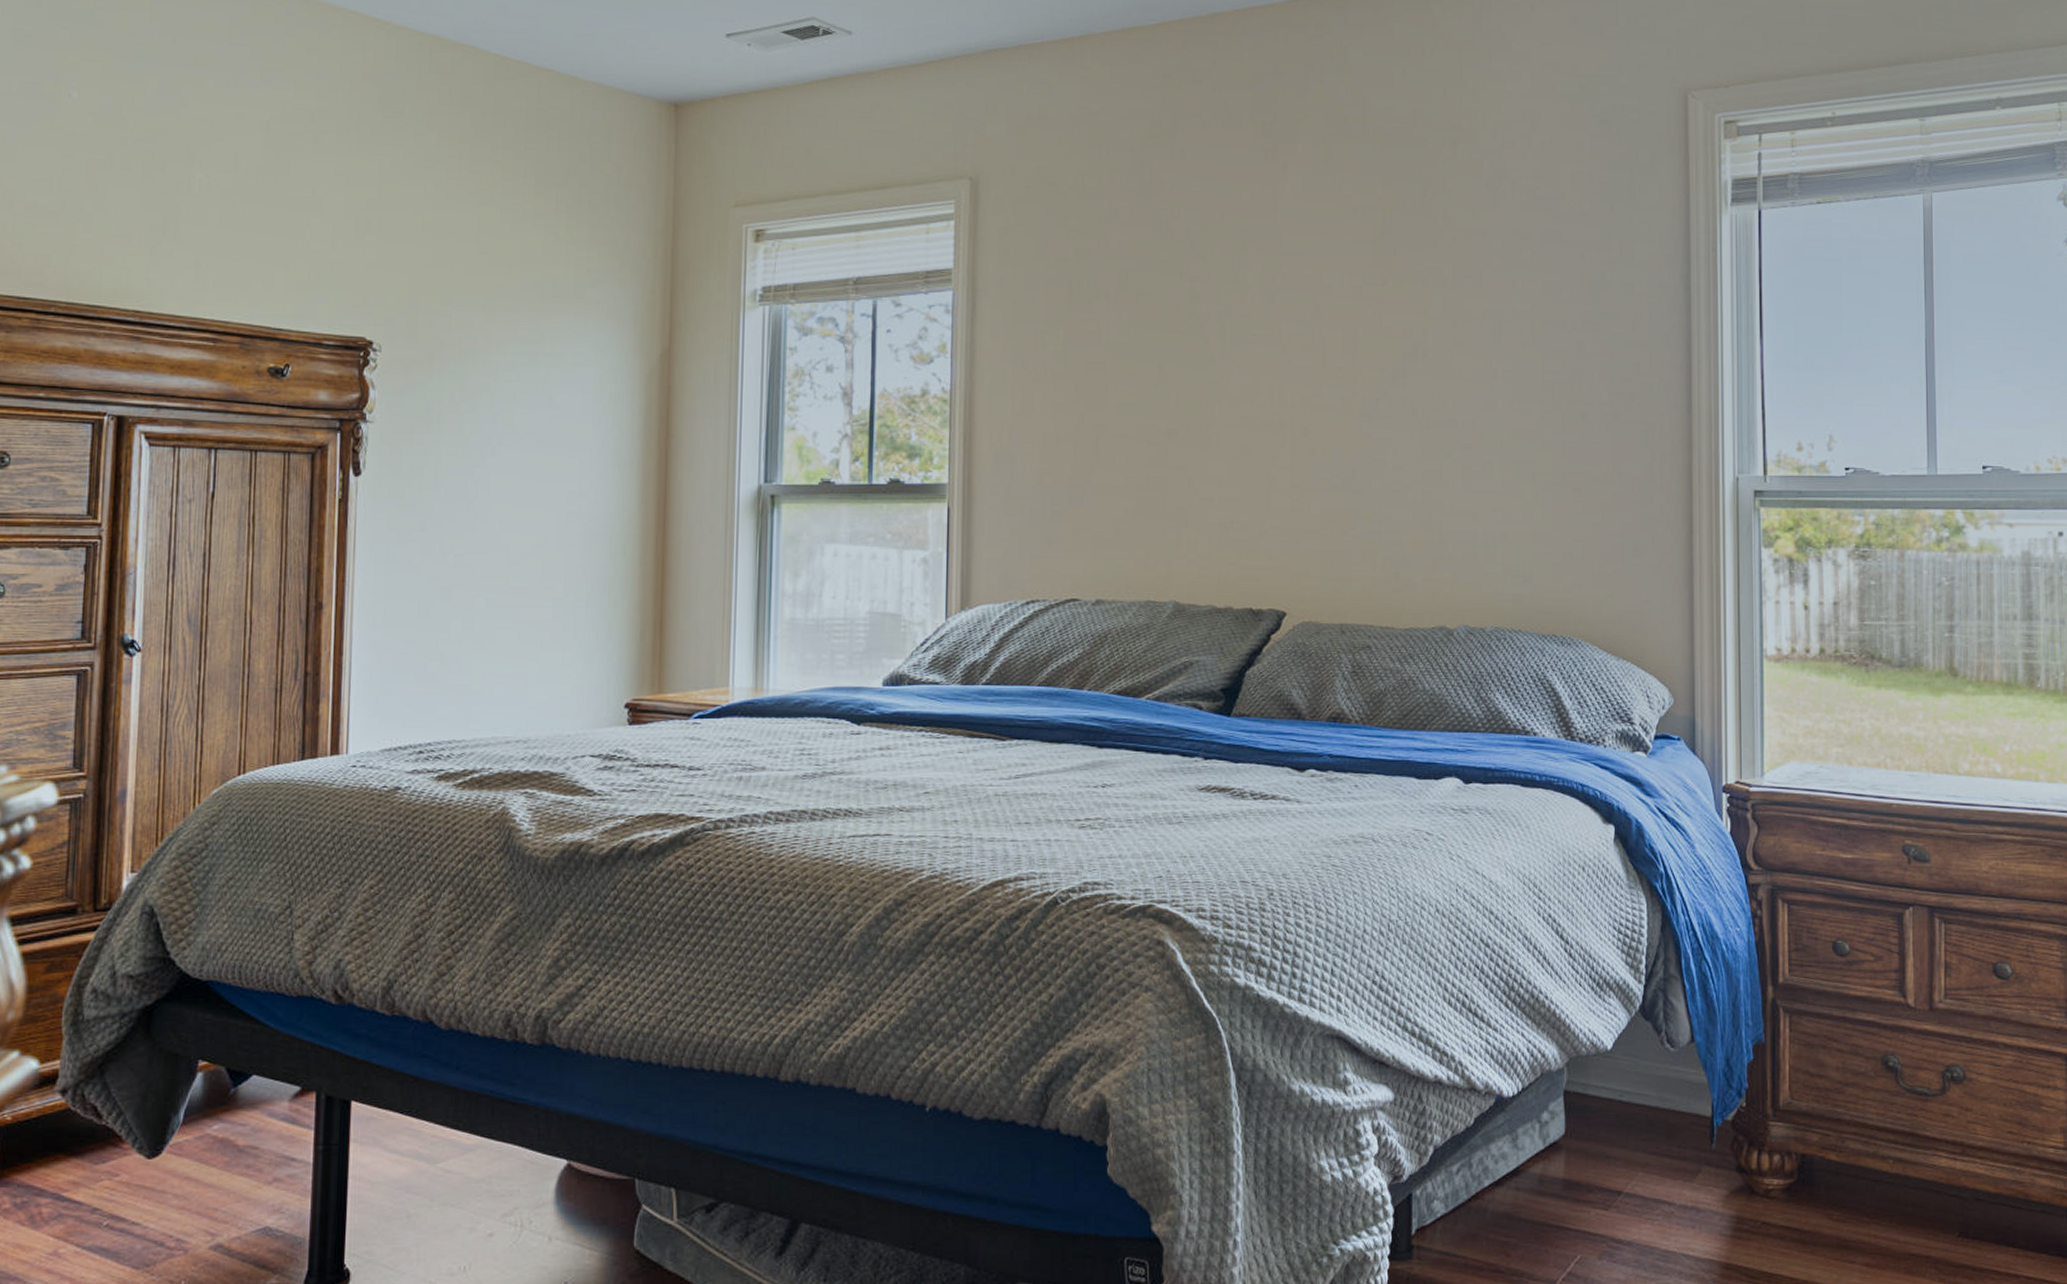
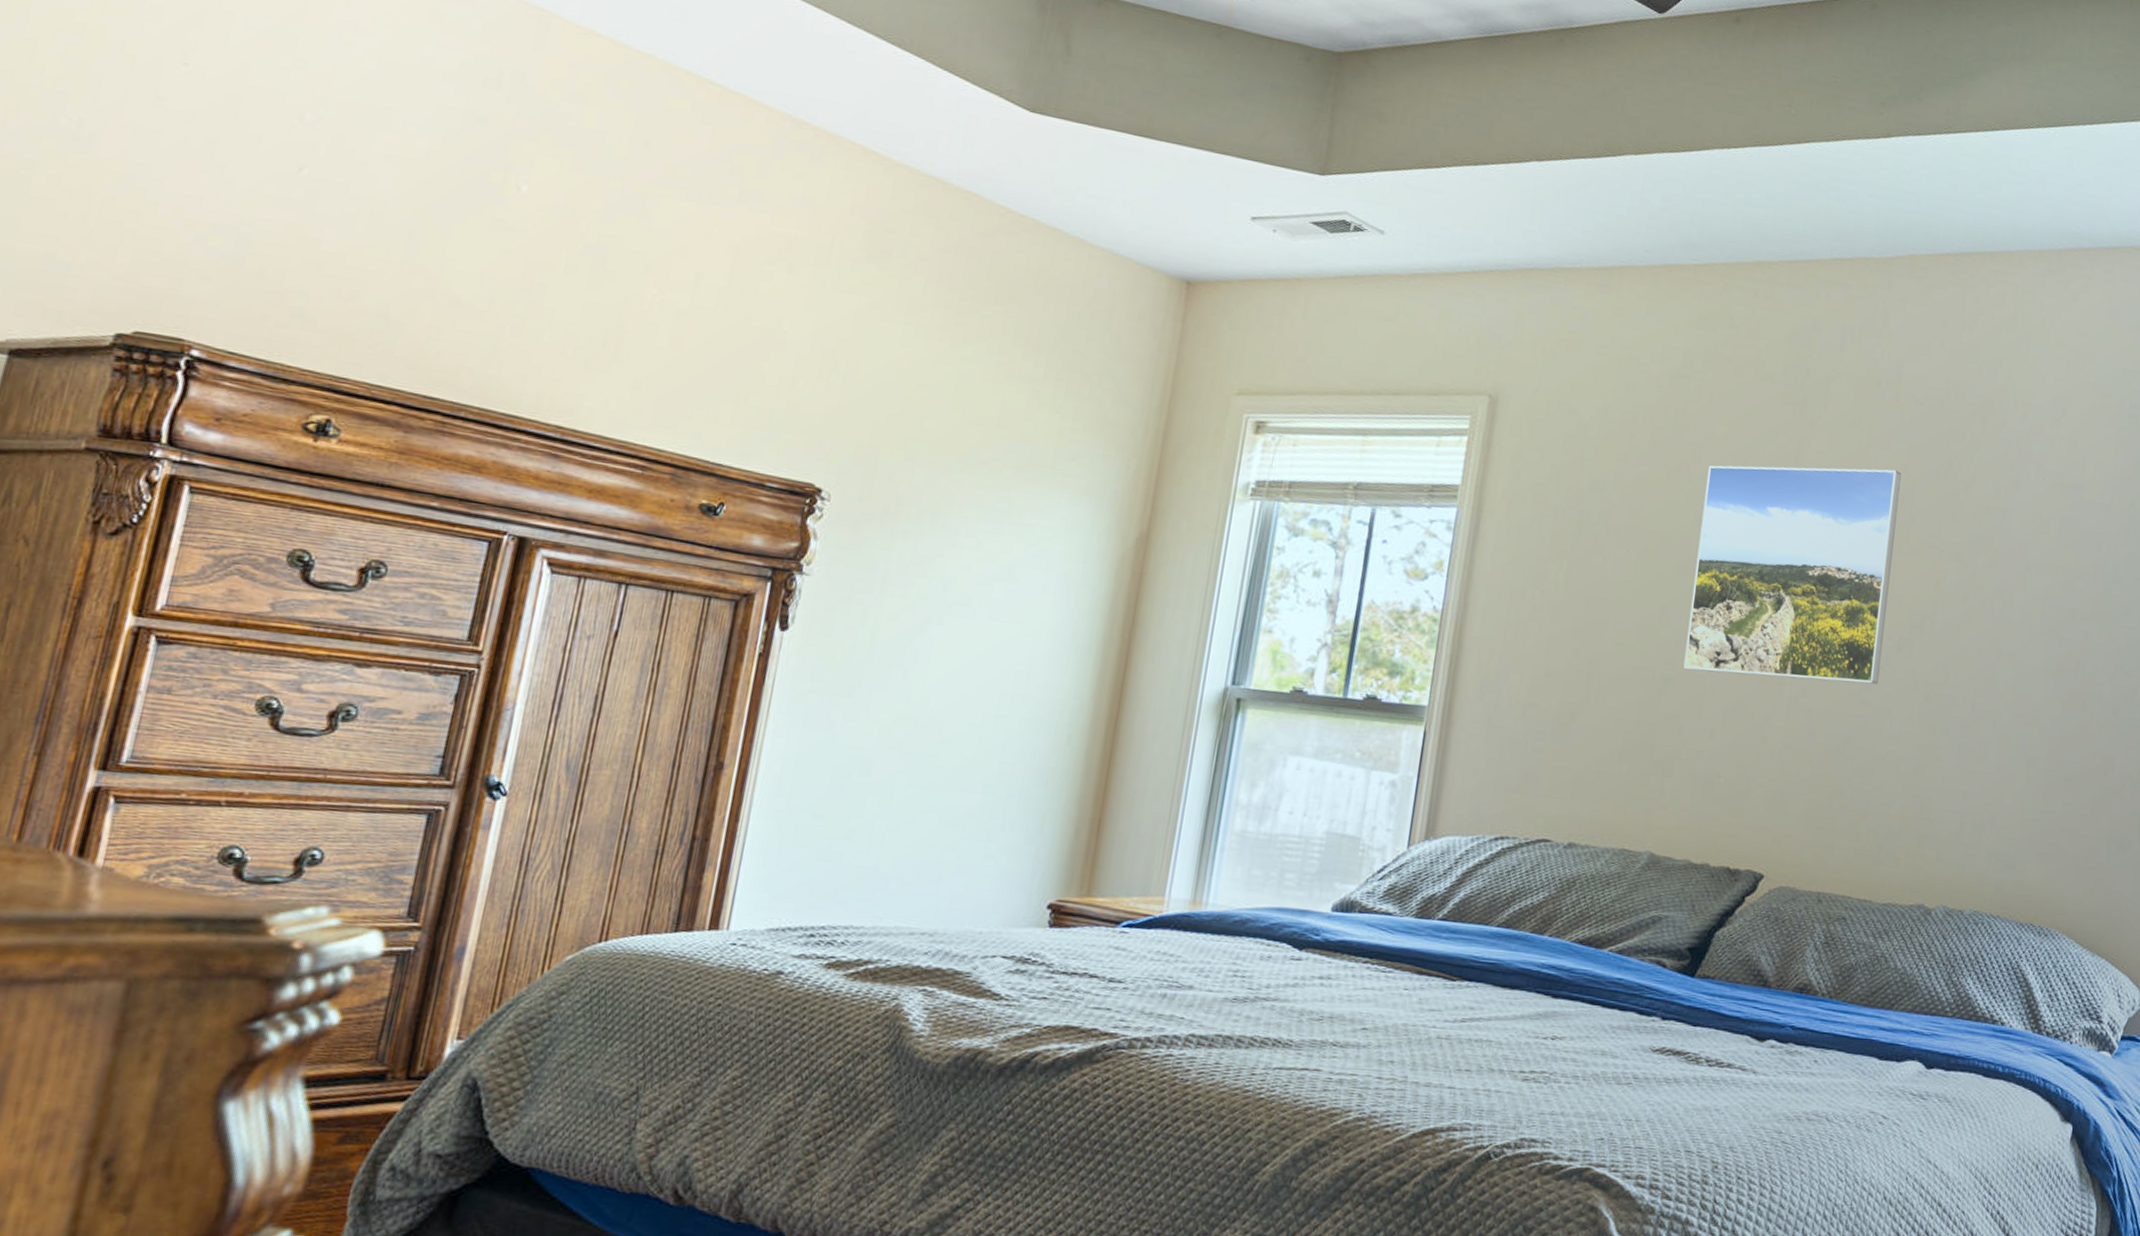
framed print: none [1186,203,1378,423] -> present [1683,465,1902,685]

